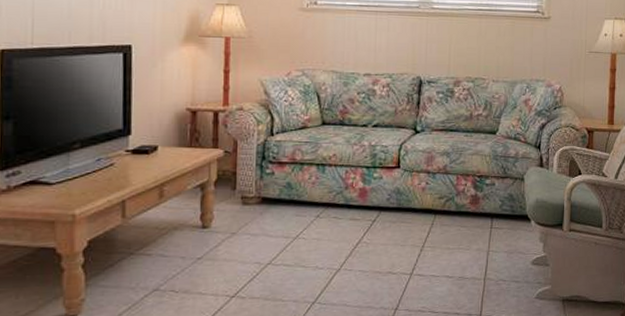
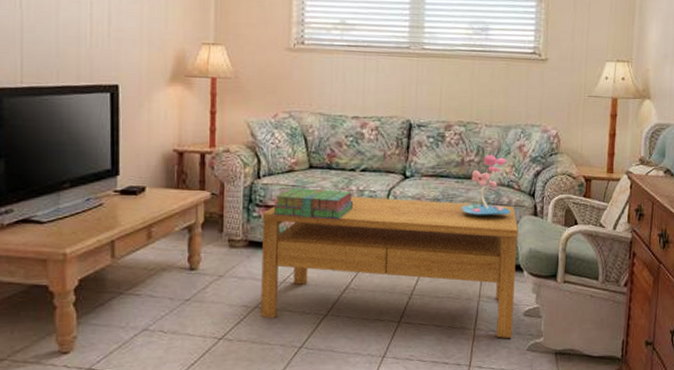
coffee table: none [273,151,526,287] -> present [260,196,519,338]
stack of books: none [286,144,366,175] -> present [273,188,354,220]
decorative tree: none [470,109,518,168] -> present [461,154,511,215]

